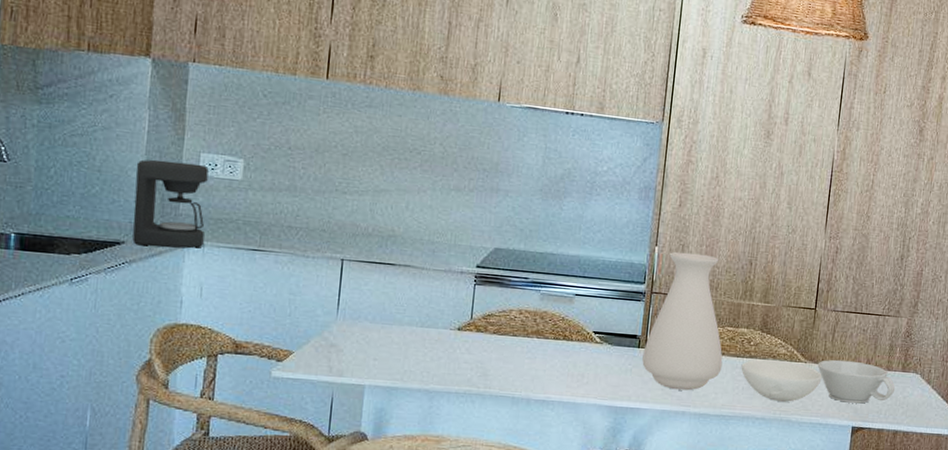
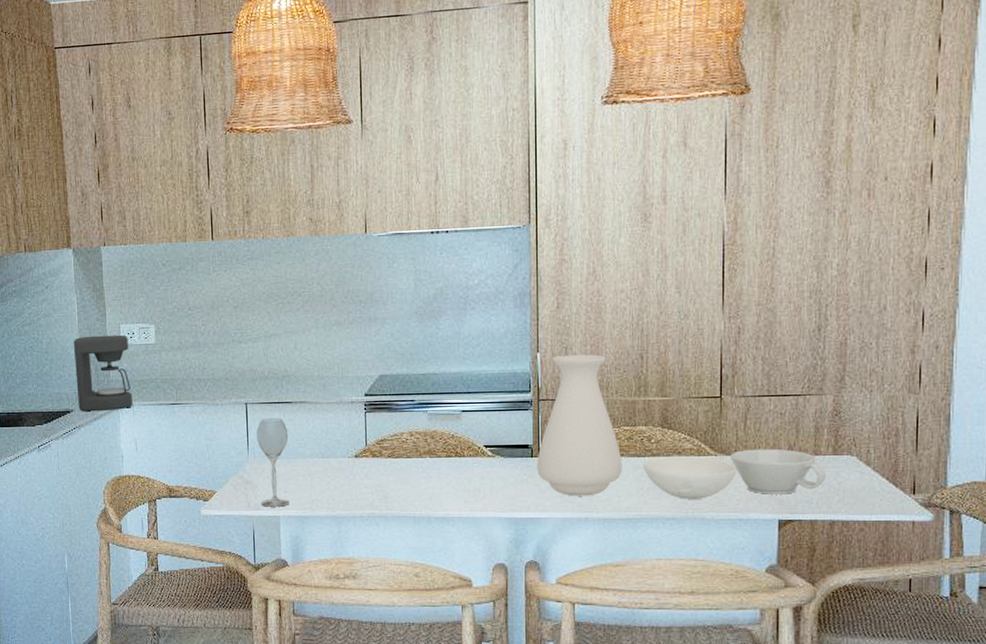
wineglass: none [345,278,387,375] -> present [256,417,290,507]

